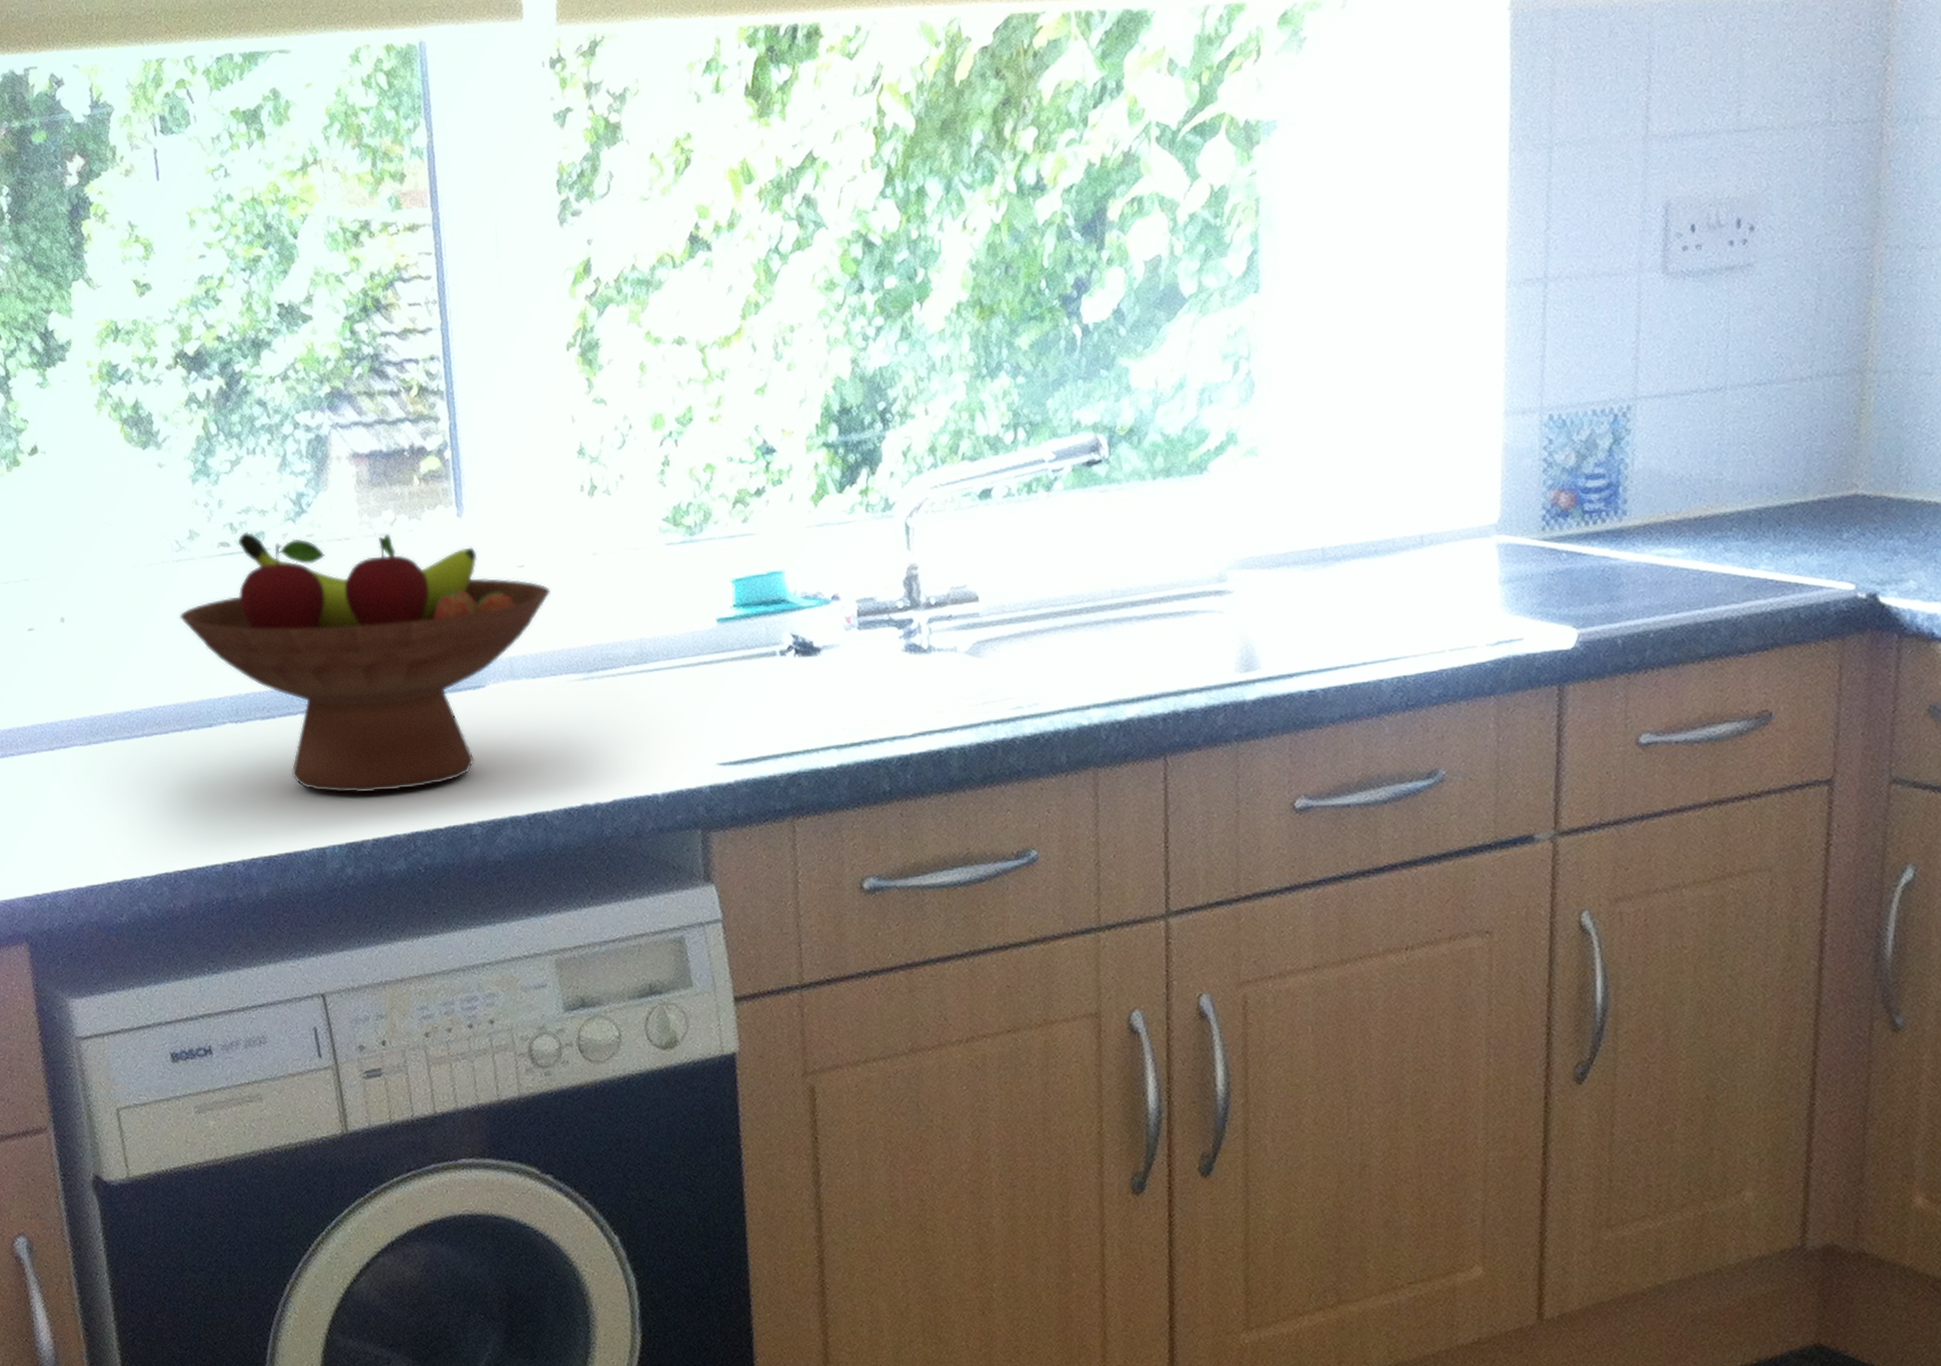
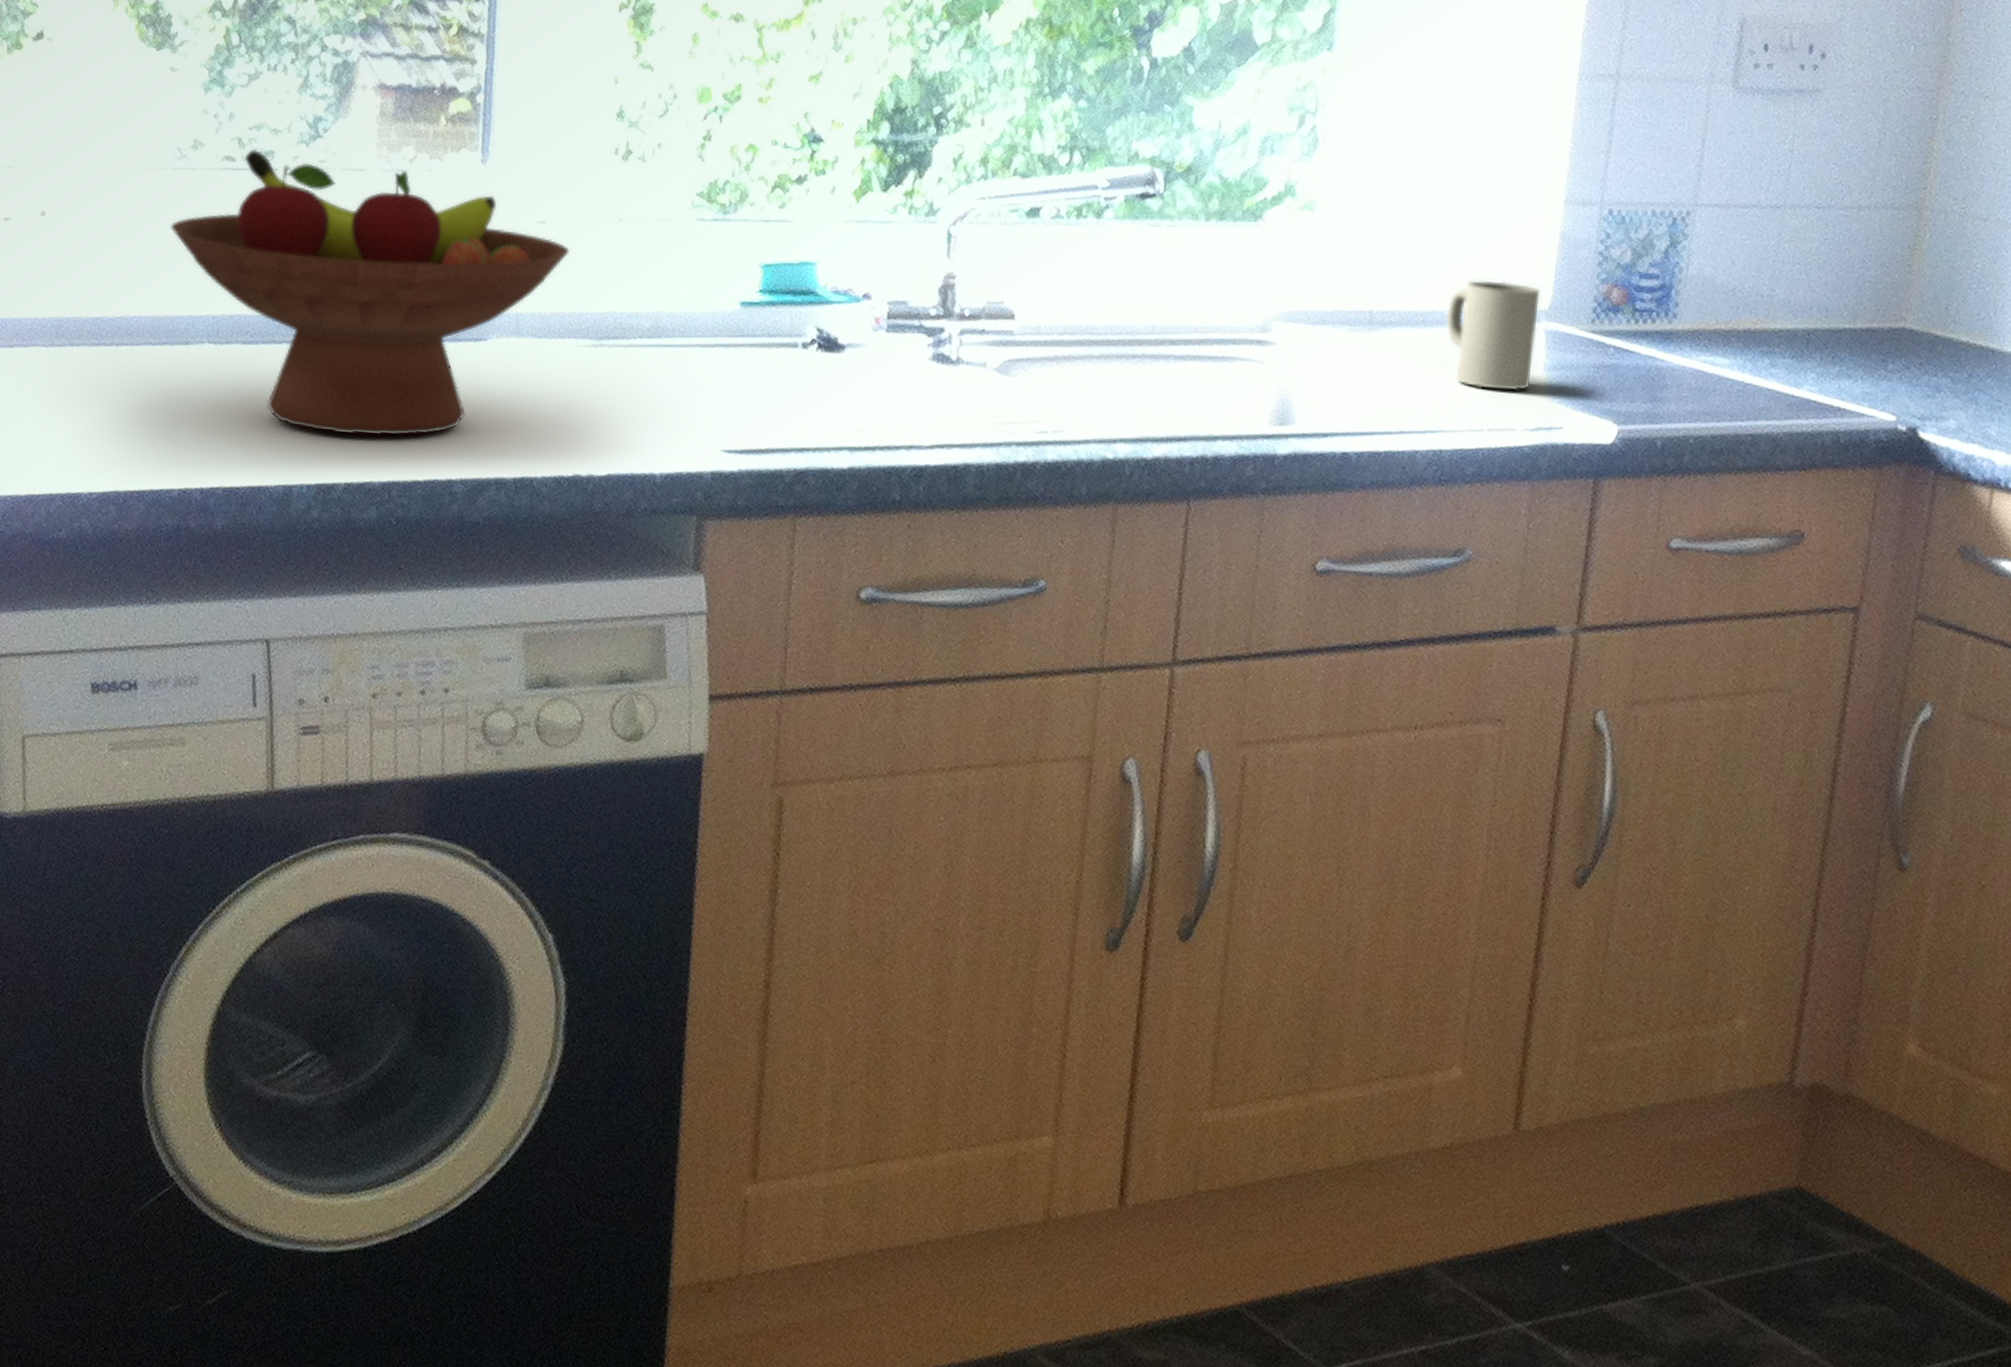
mug: none [1397,501,1488,610] -> present [1445,280,1541,391]

